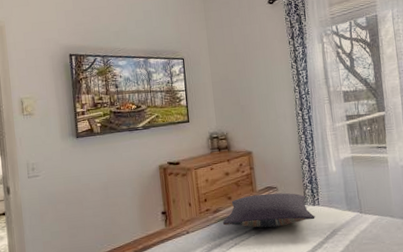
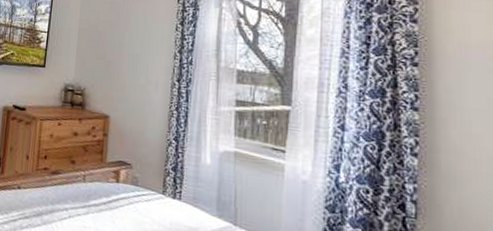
pillow: present [222,192,315,228] -> none [59,165,173,216]

